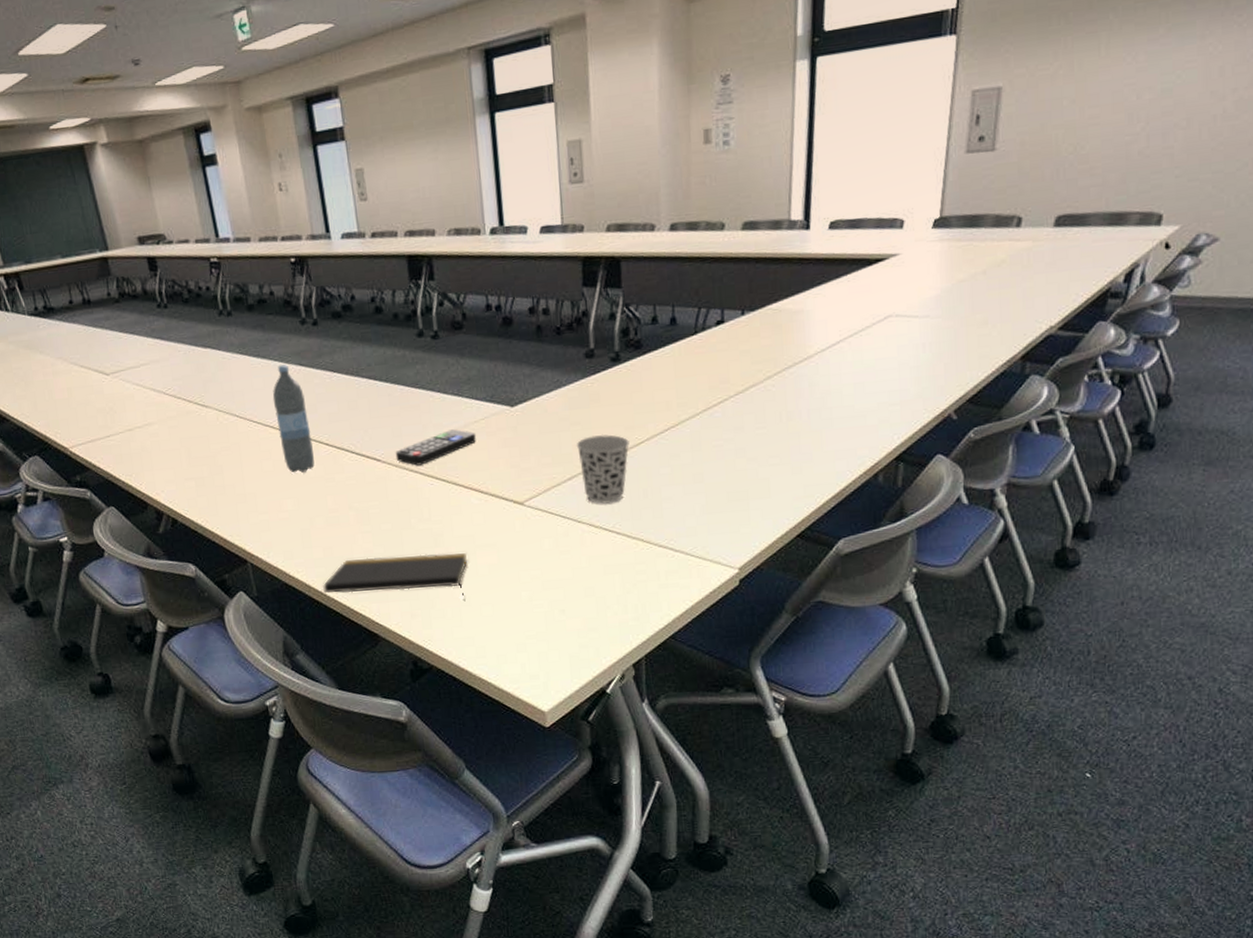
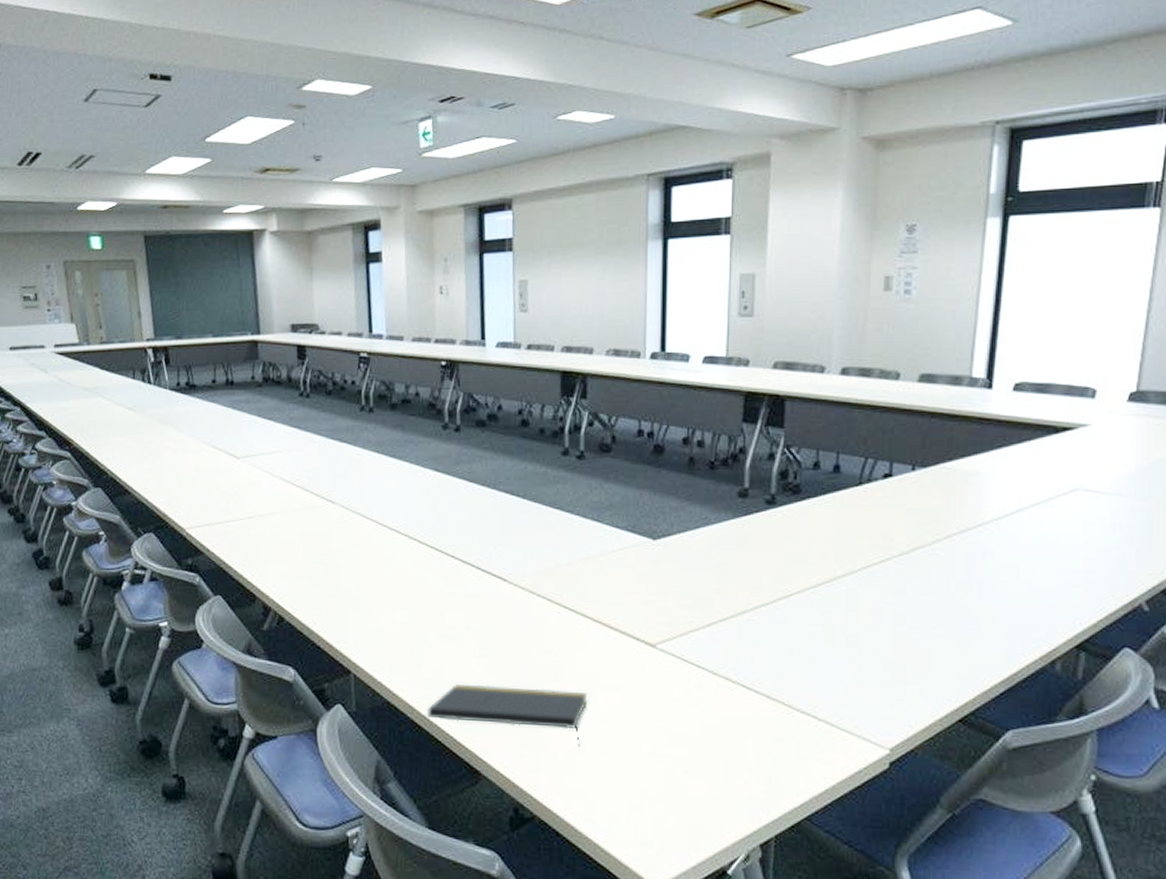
water bottle: present [272,364,315,473] -> none [402,468,438,583]
remote control: present [395,429,476,466] -> none [523,556,612,591]
cup: present [576,434,630,505] -> none [719,581,778,659]

